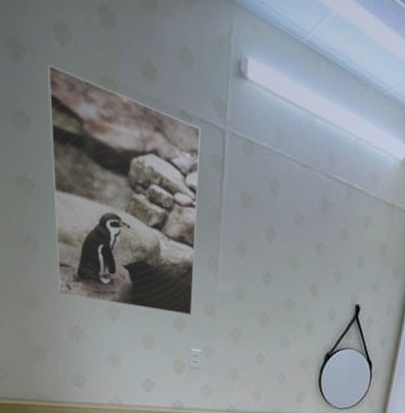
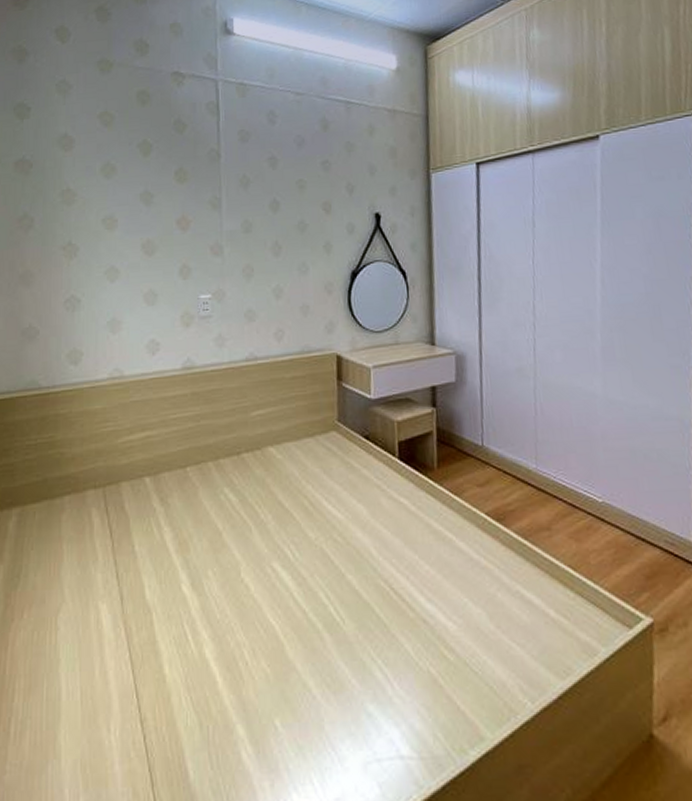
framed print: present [47,64,201,316] -> none [48,60,198,266]

